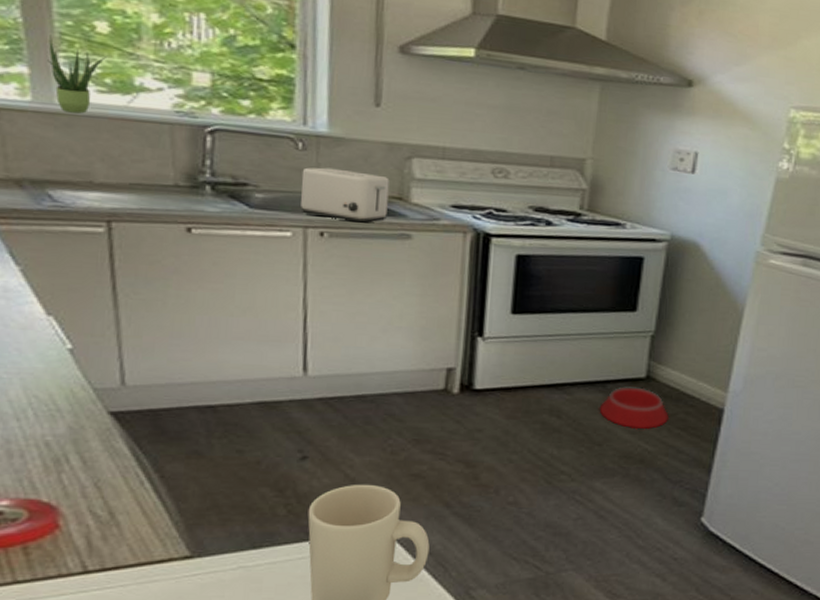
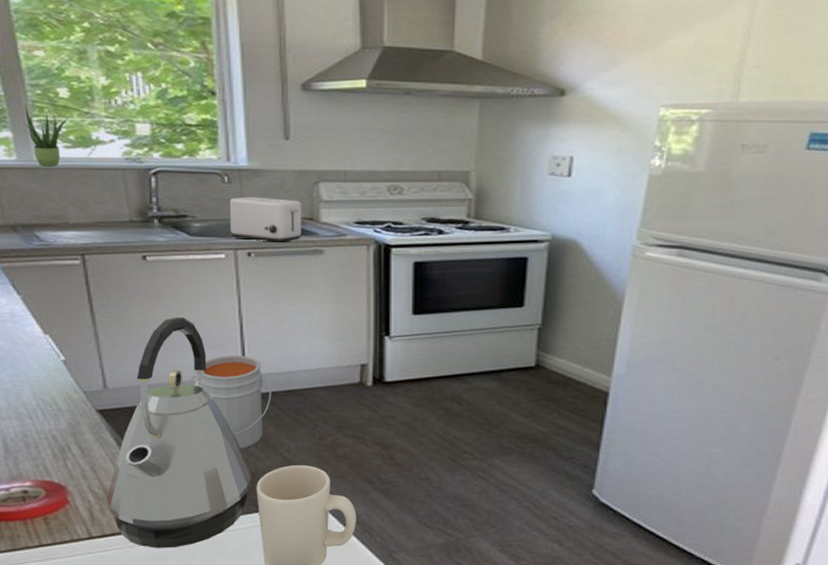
kettle: none [111,302,303,585] -> present [107,316,251,548]
bucket: none [230,351,337,465] -> present [186,355,271,450]
pet bowl: present [599,386,670,430] -> none [495,375,559,413]

